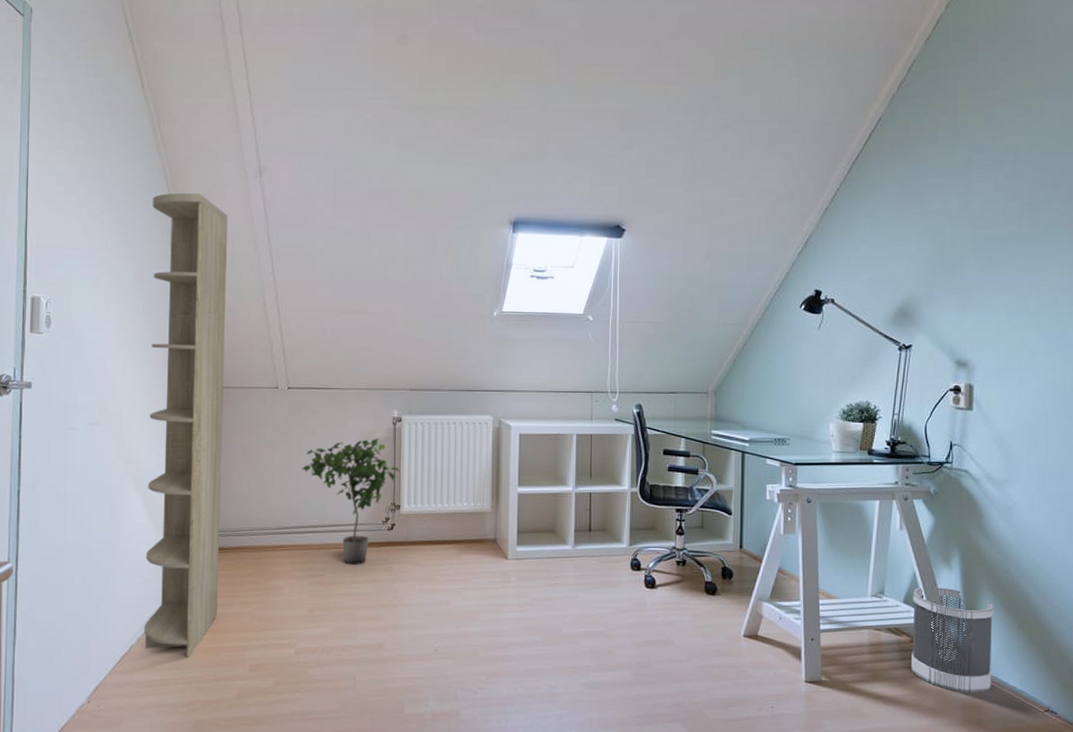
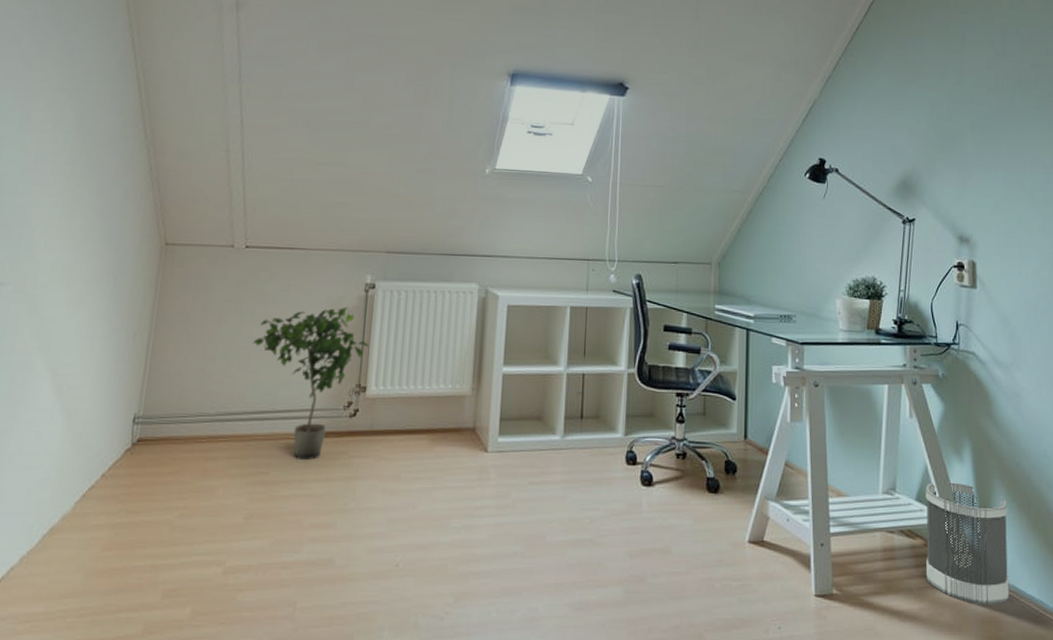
bookcase: present [144,192,227,658] -> none [28,23,195,582]

